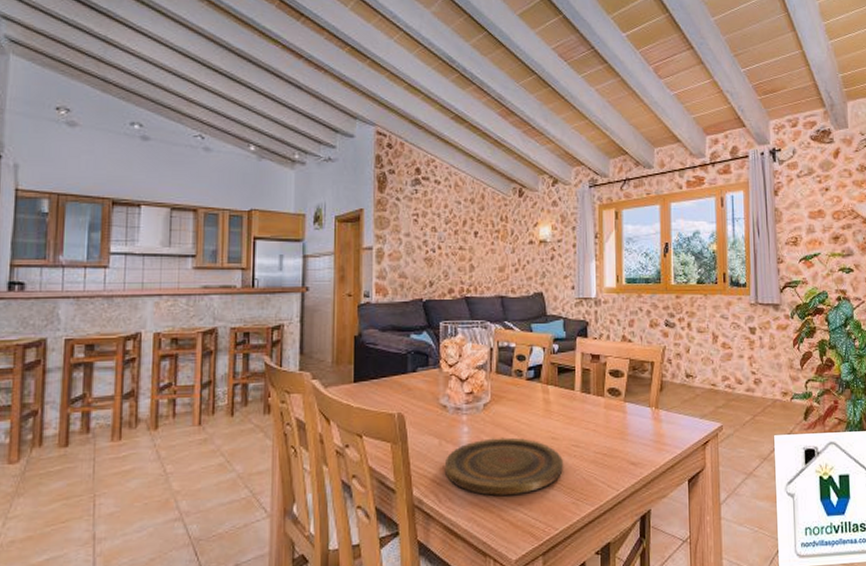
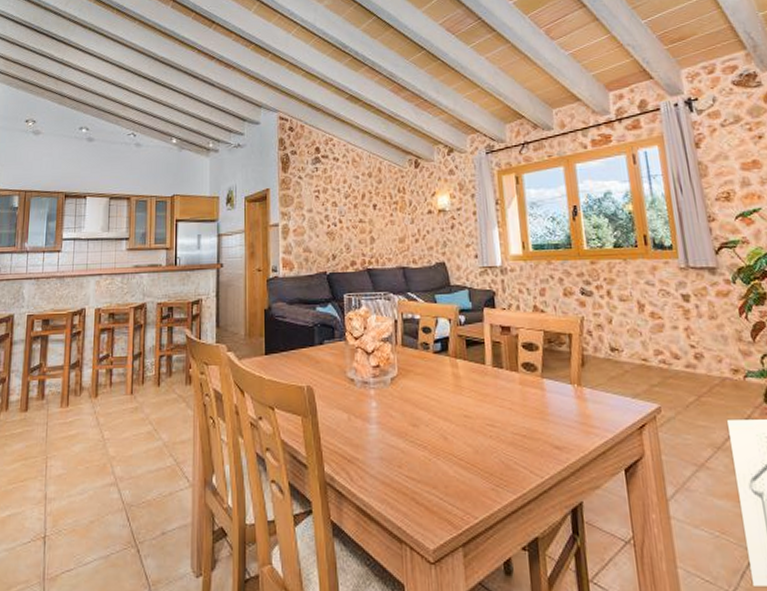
plate: present [444,437,563,496] -> none [354,414,479,478]

